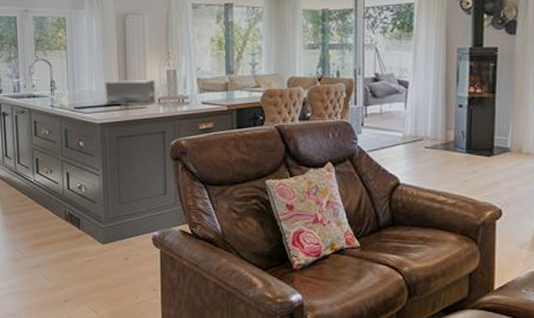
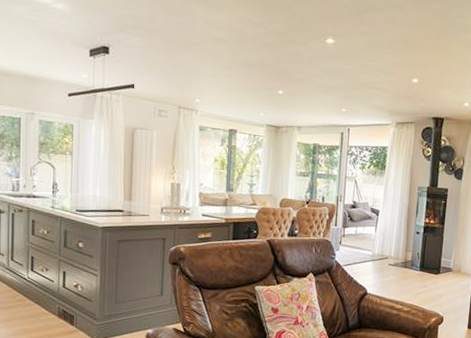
toaster: present [105,79,156,103] -> none [109,187,160,211]

